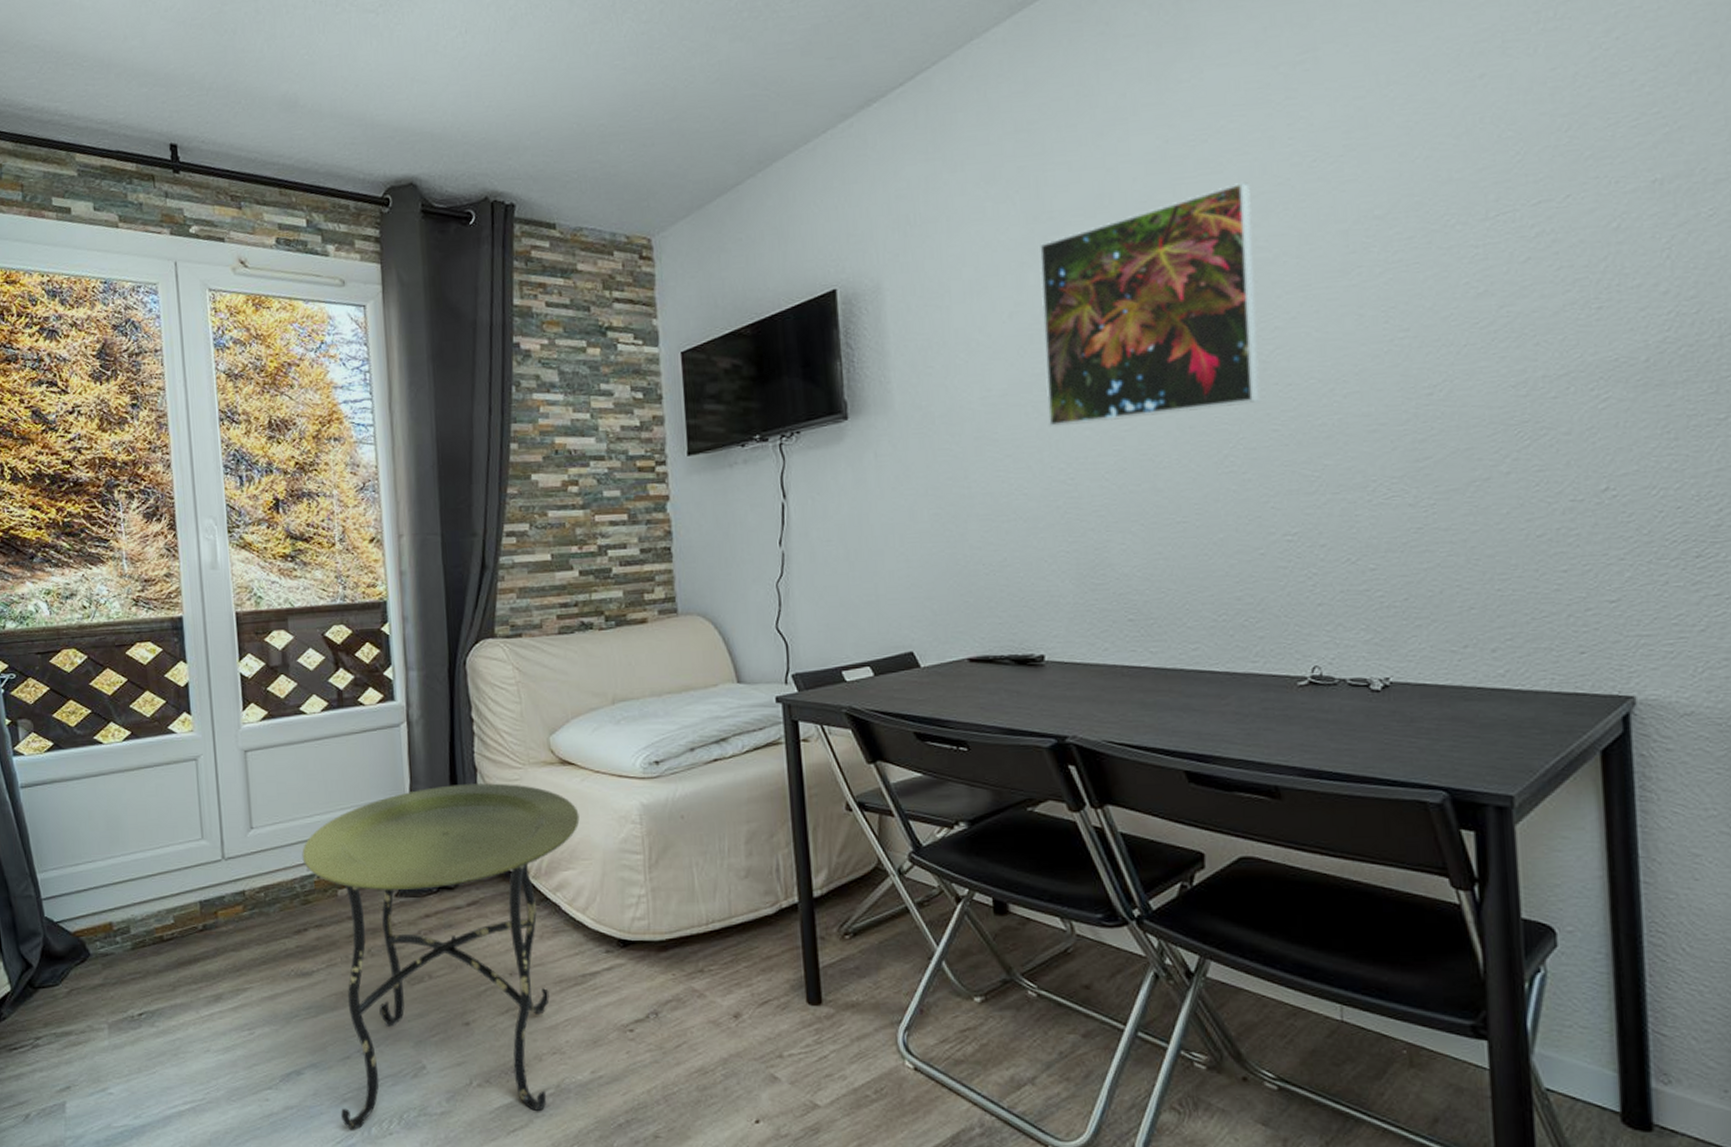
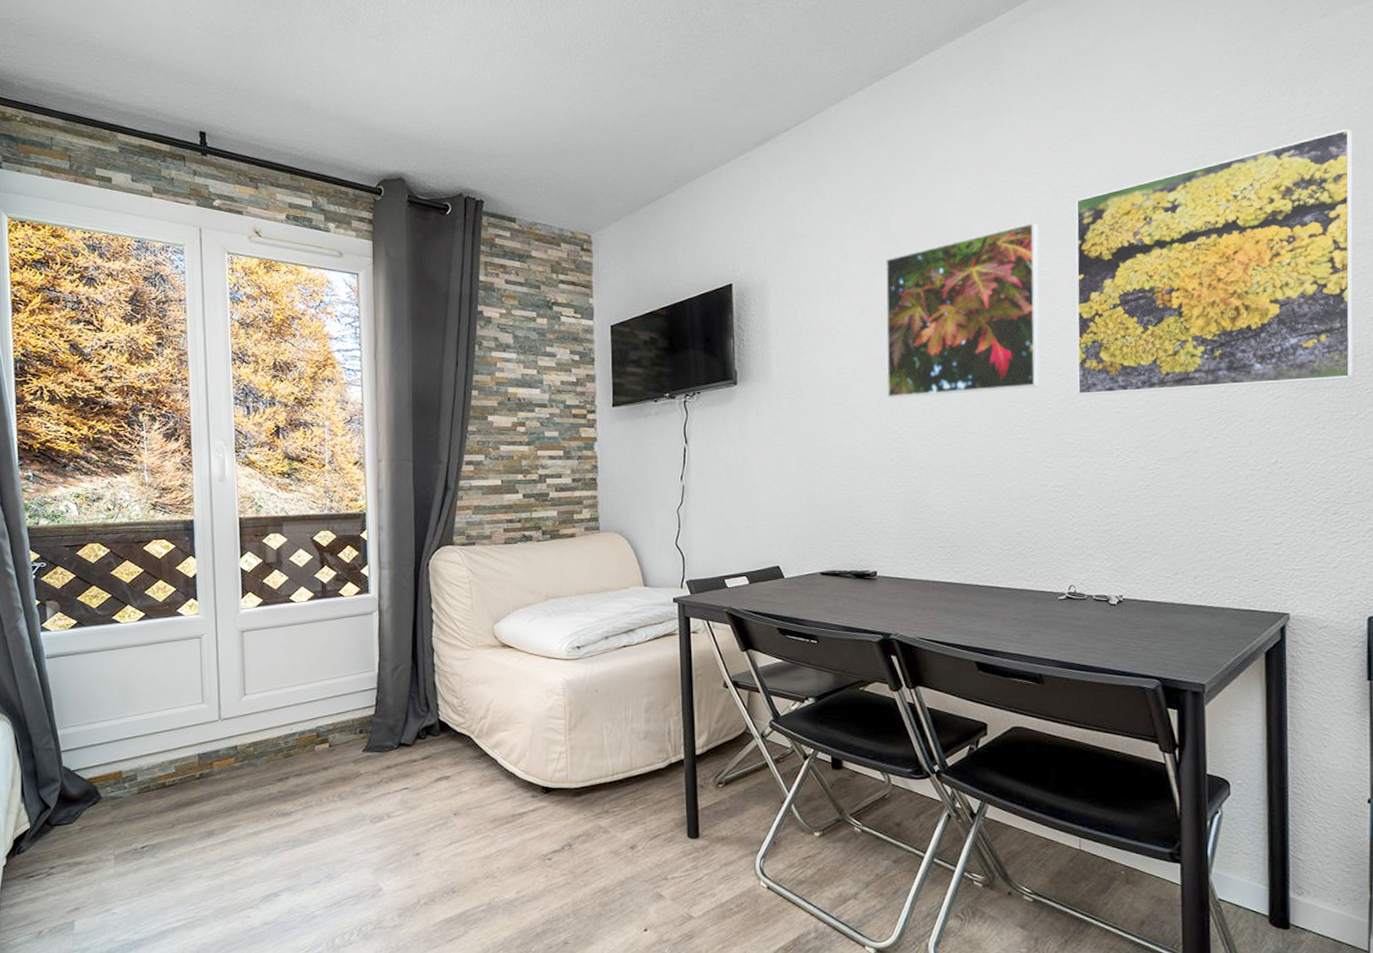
side table: present [302,783,580,1131] -> none [286,661,515,942]
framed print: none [1300,20,1720,411] -> present [1075,128,1354,396]

